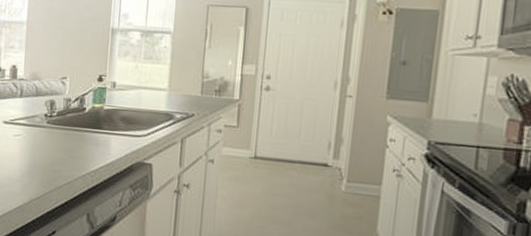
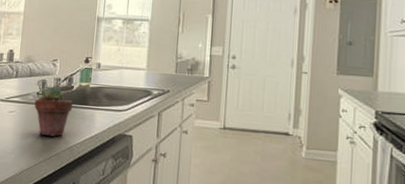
potted succulent: none [43,106,85,164] -> present [34,85,73,137]

